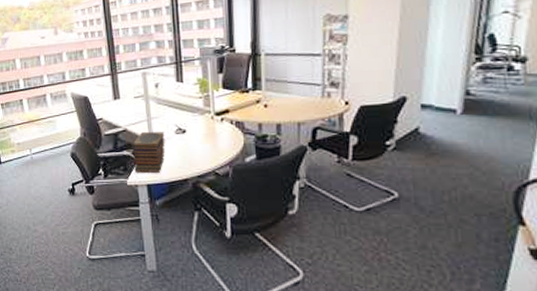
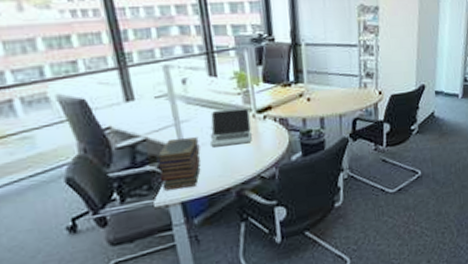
laptop: none [173,110,209,142] -> present [209,108,252,146]

